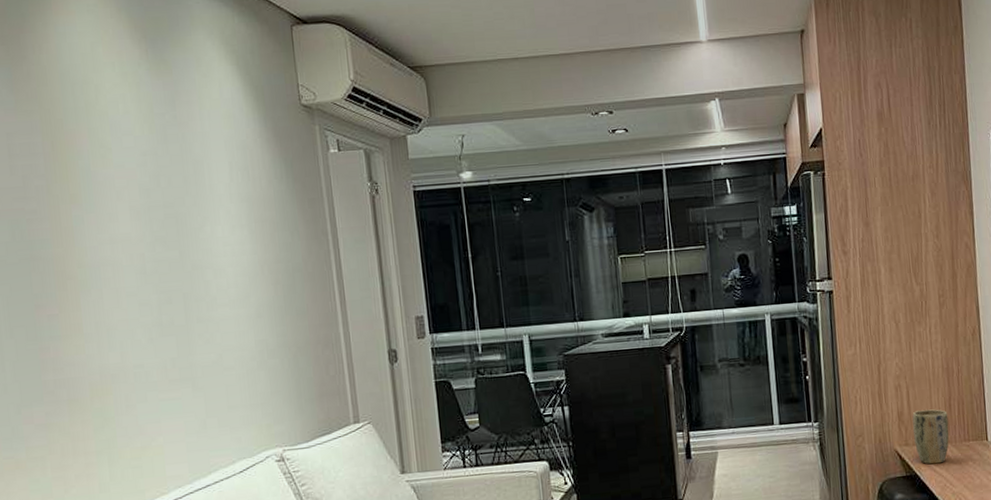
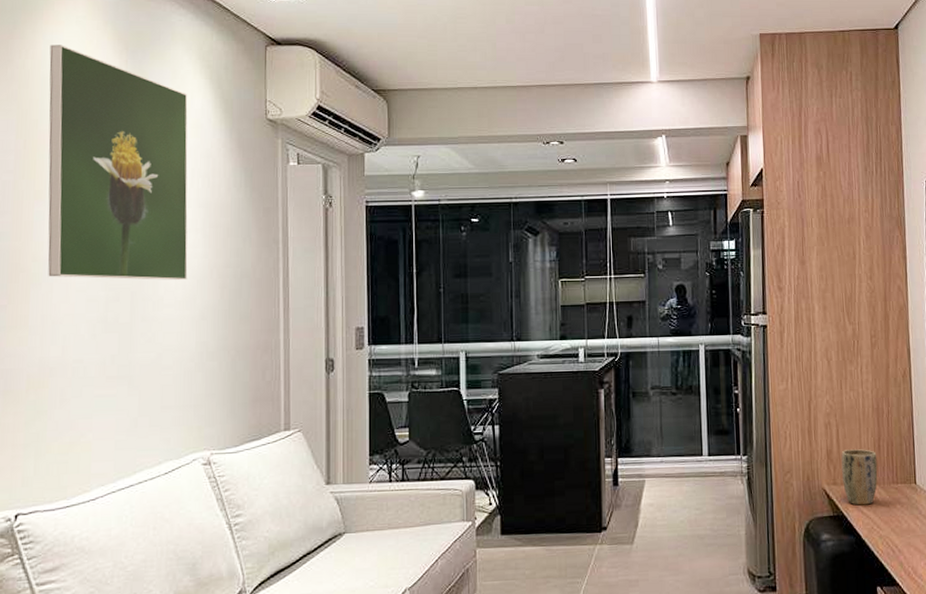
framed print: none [64,36,239,283] -> present [48,45,188,280]

